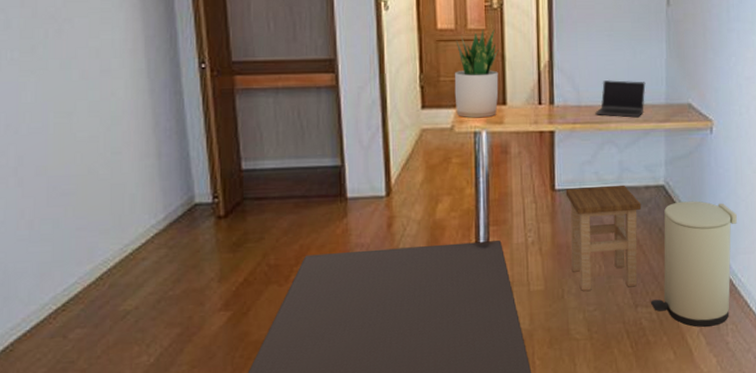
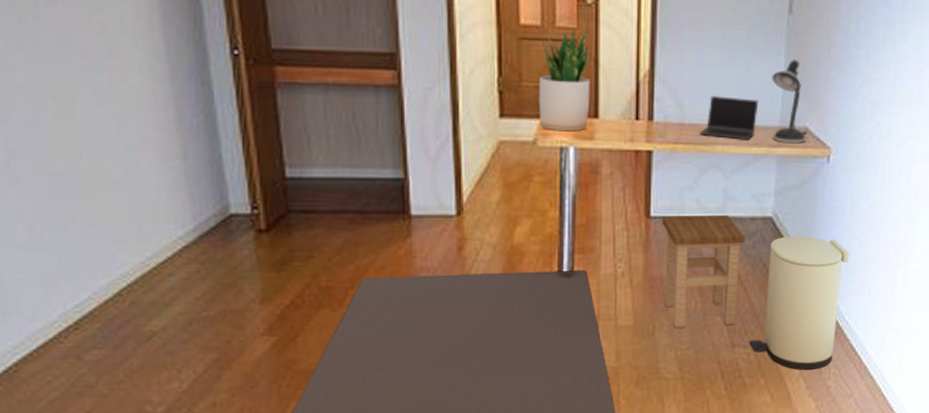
desk lamp: none [656,45,691,119] -> present [772,59,807,144]

